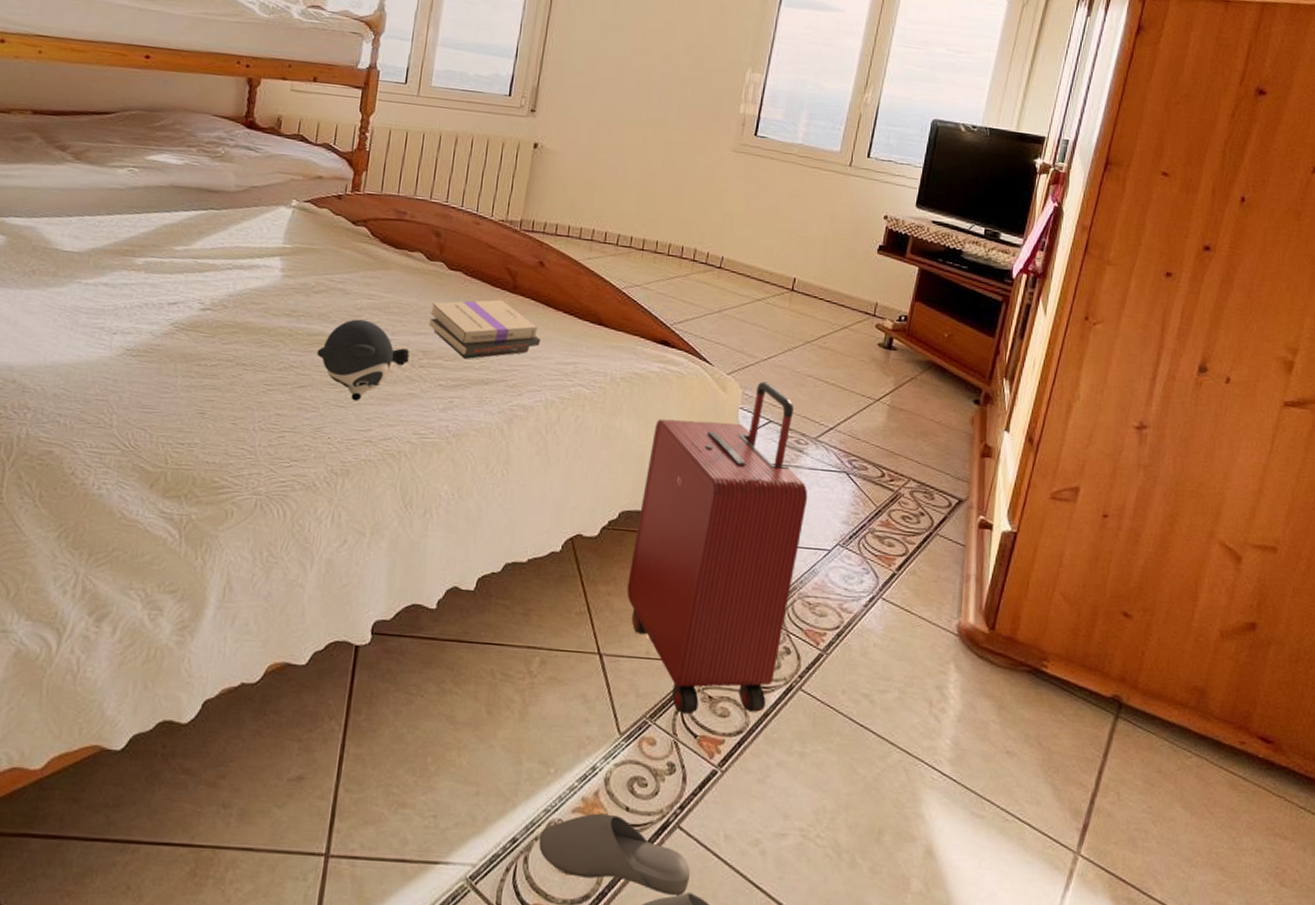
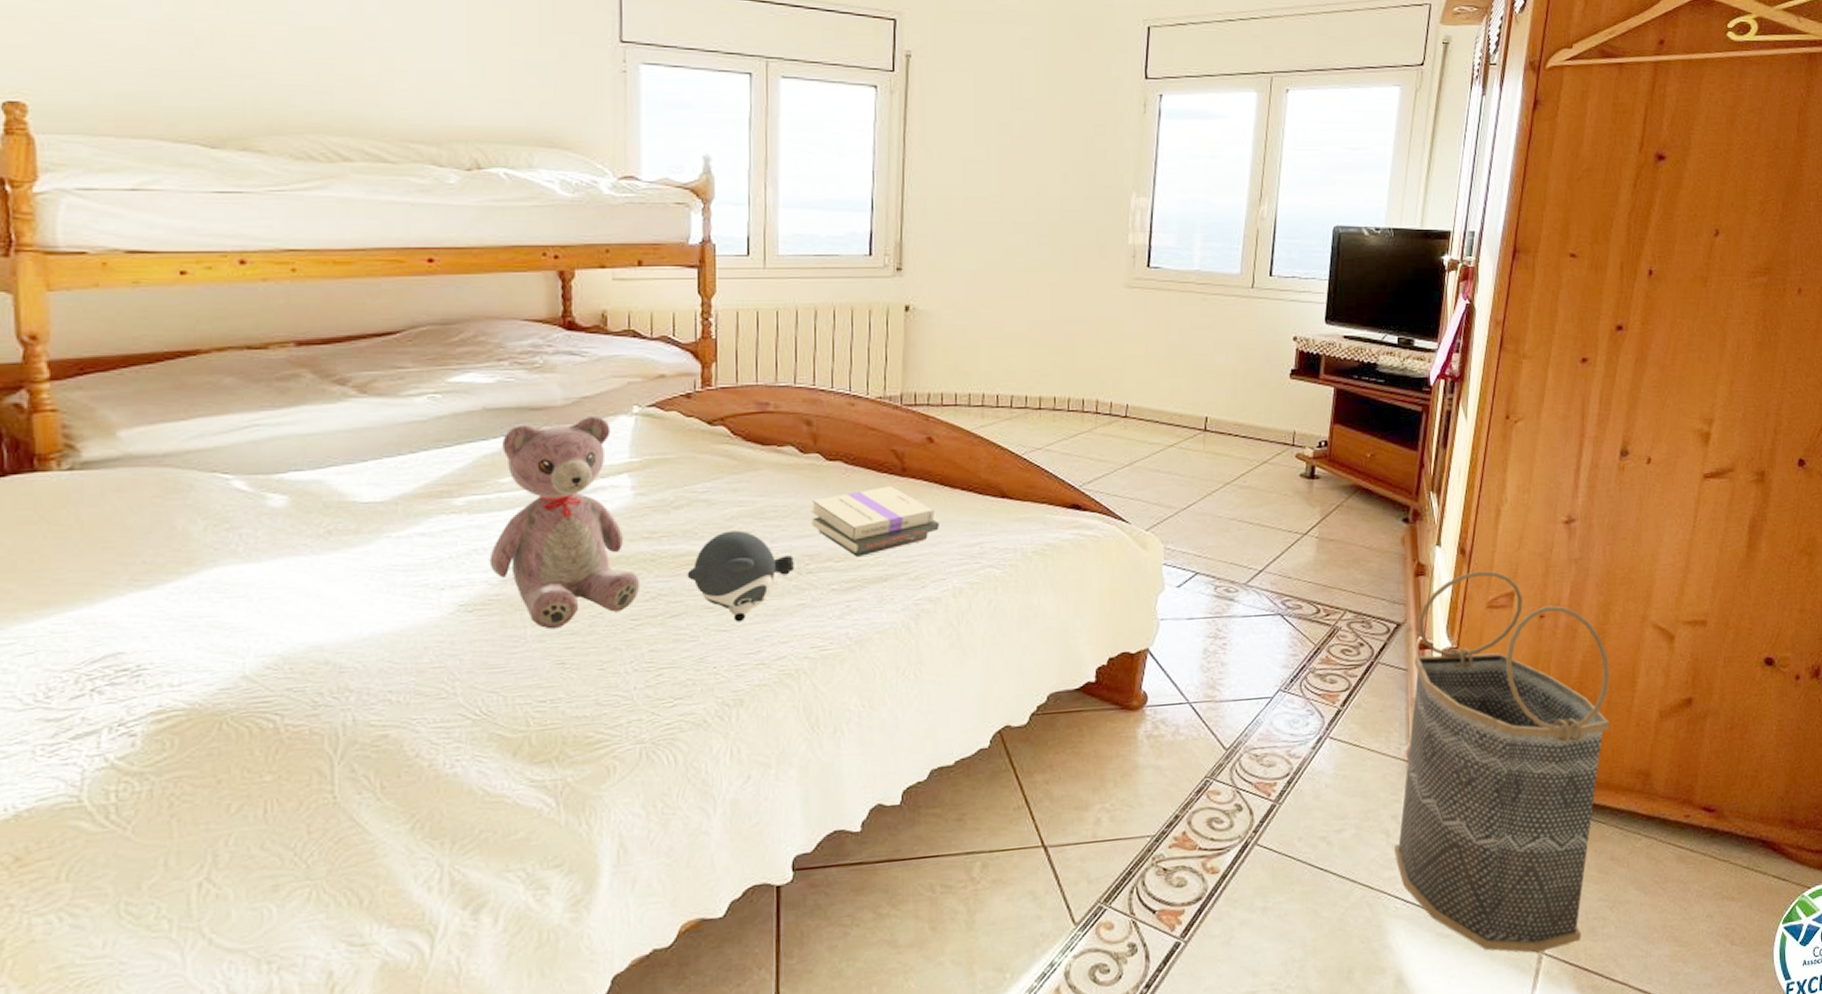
teddy bear: none [155,202,277,383] -> present [489,415,641,630]
suitcase: present [627,381,808,715] -> none [1065,532,1244,892]
basket: none [936,461,1171,853] -> present [1394,570,1610,953]

